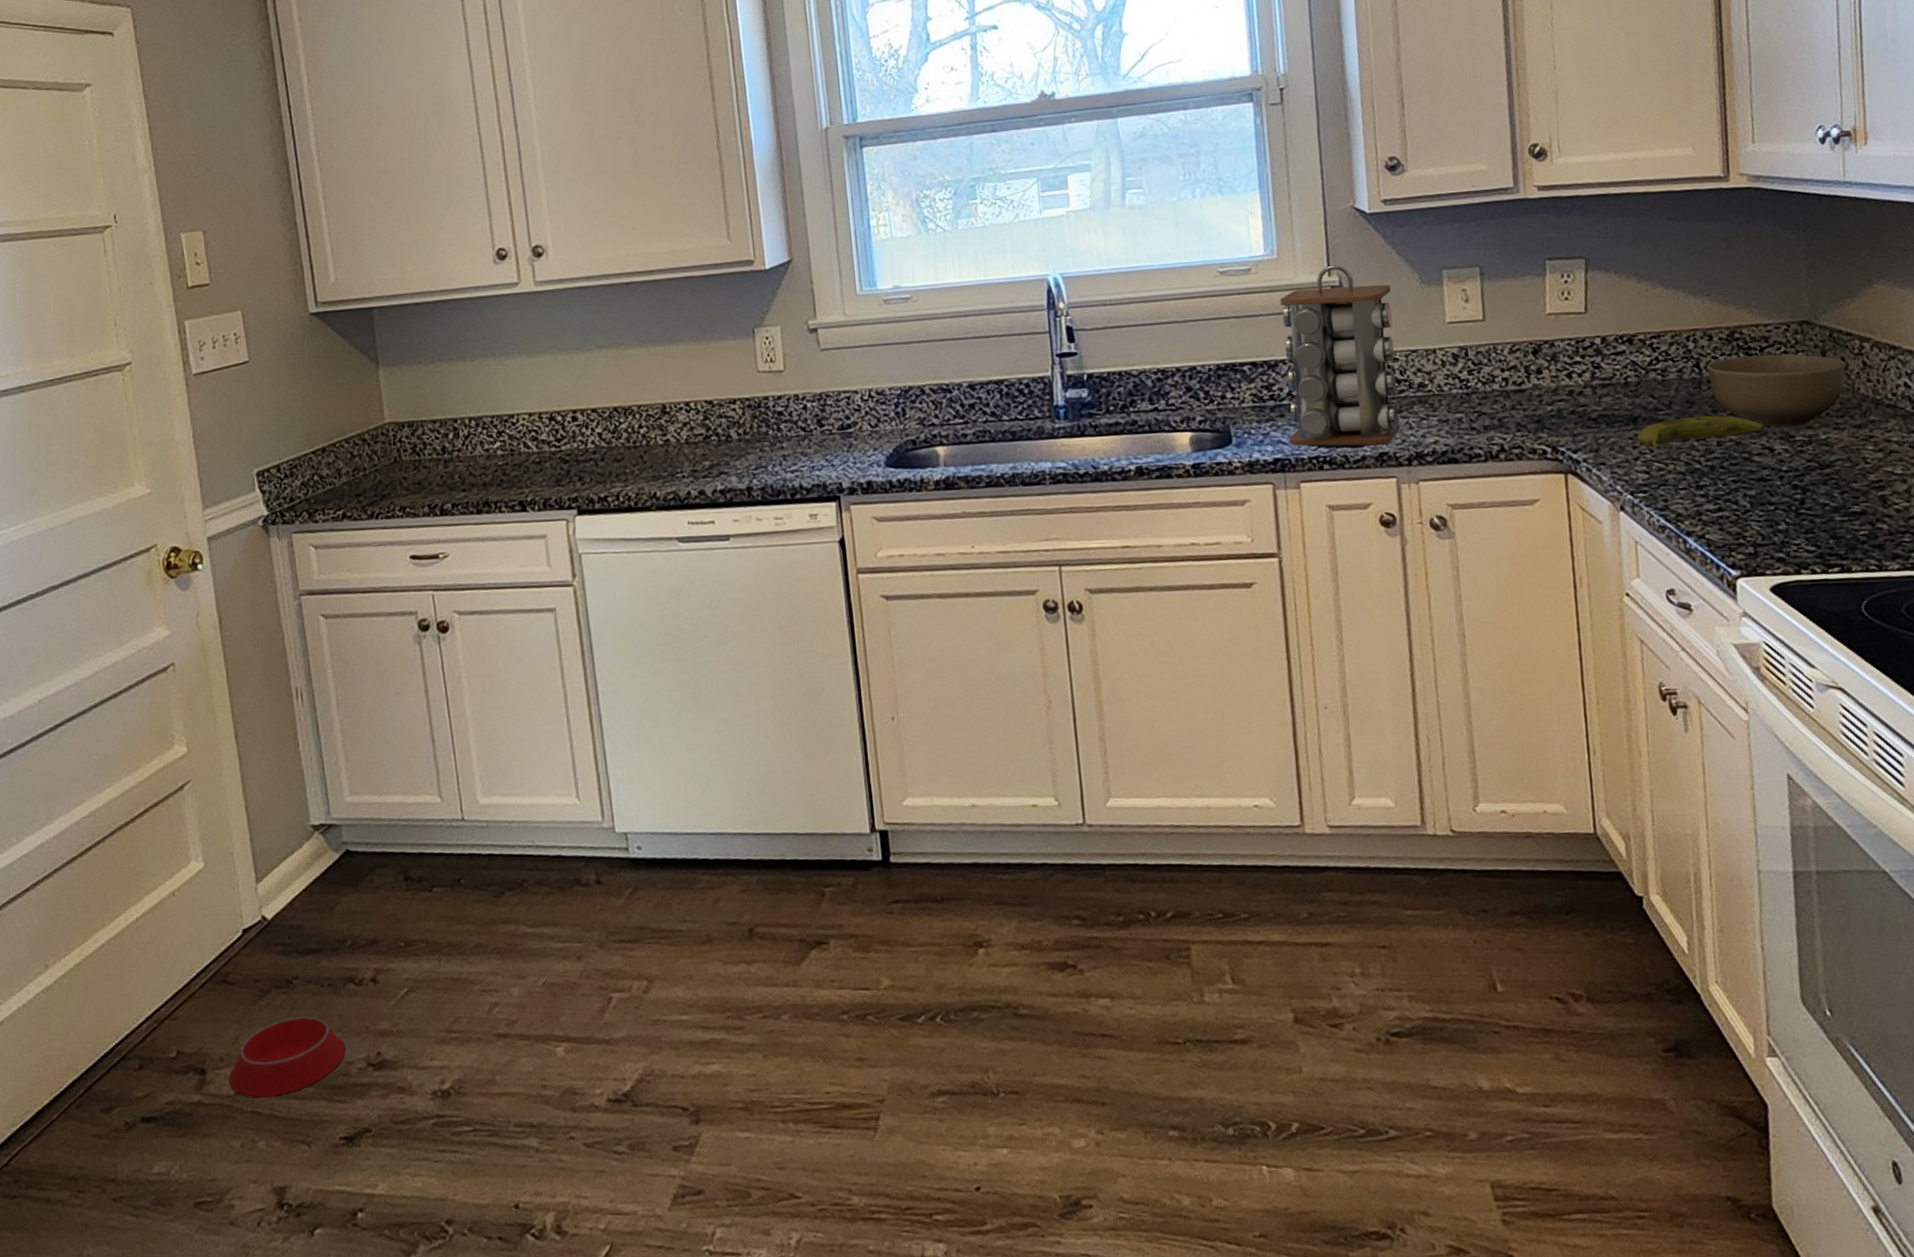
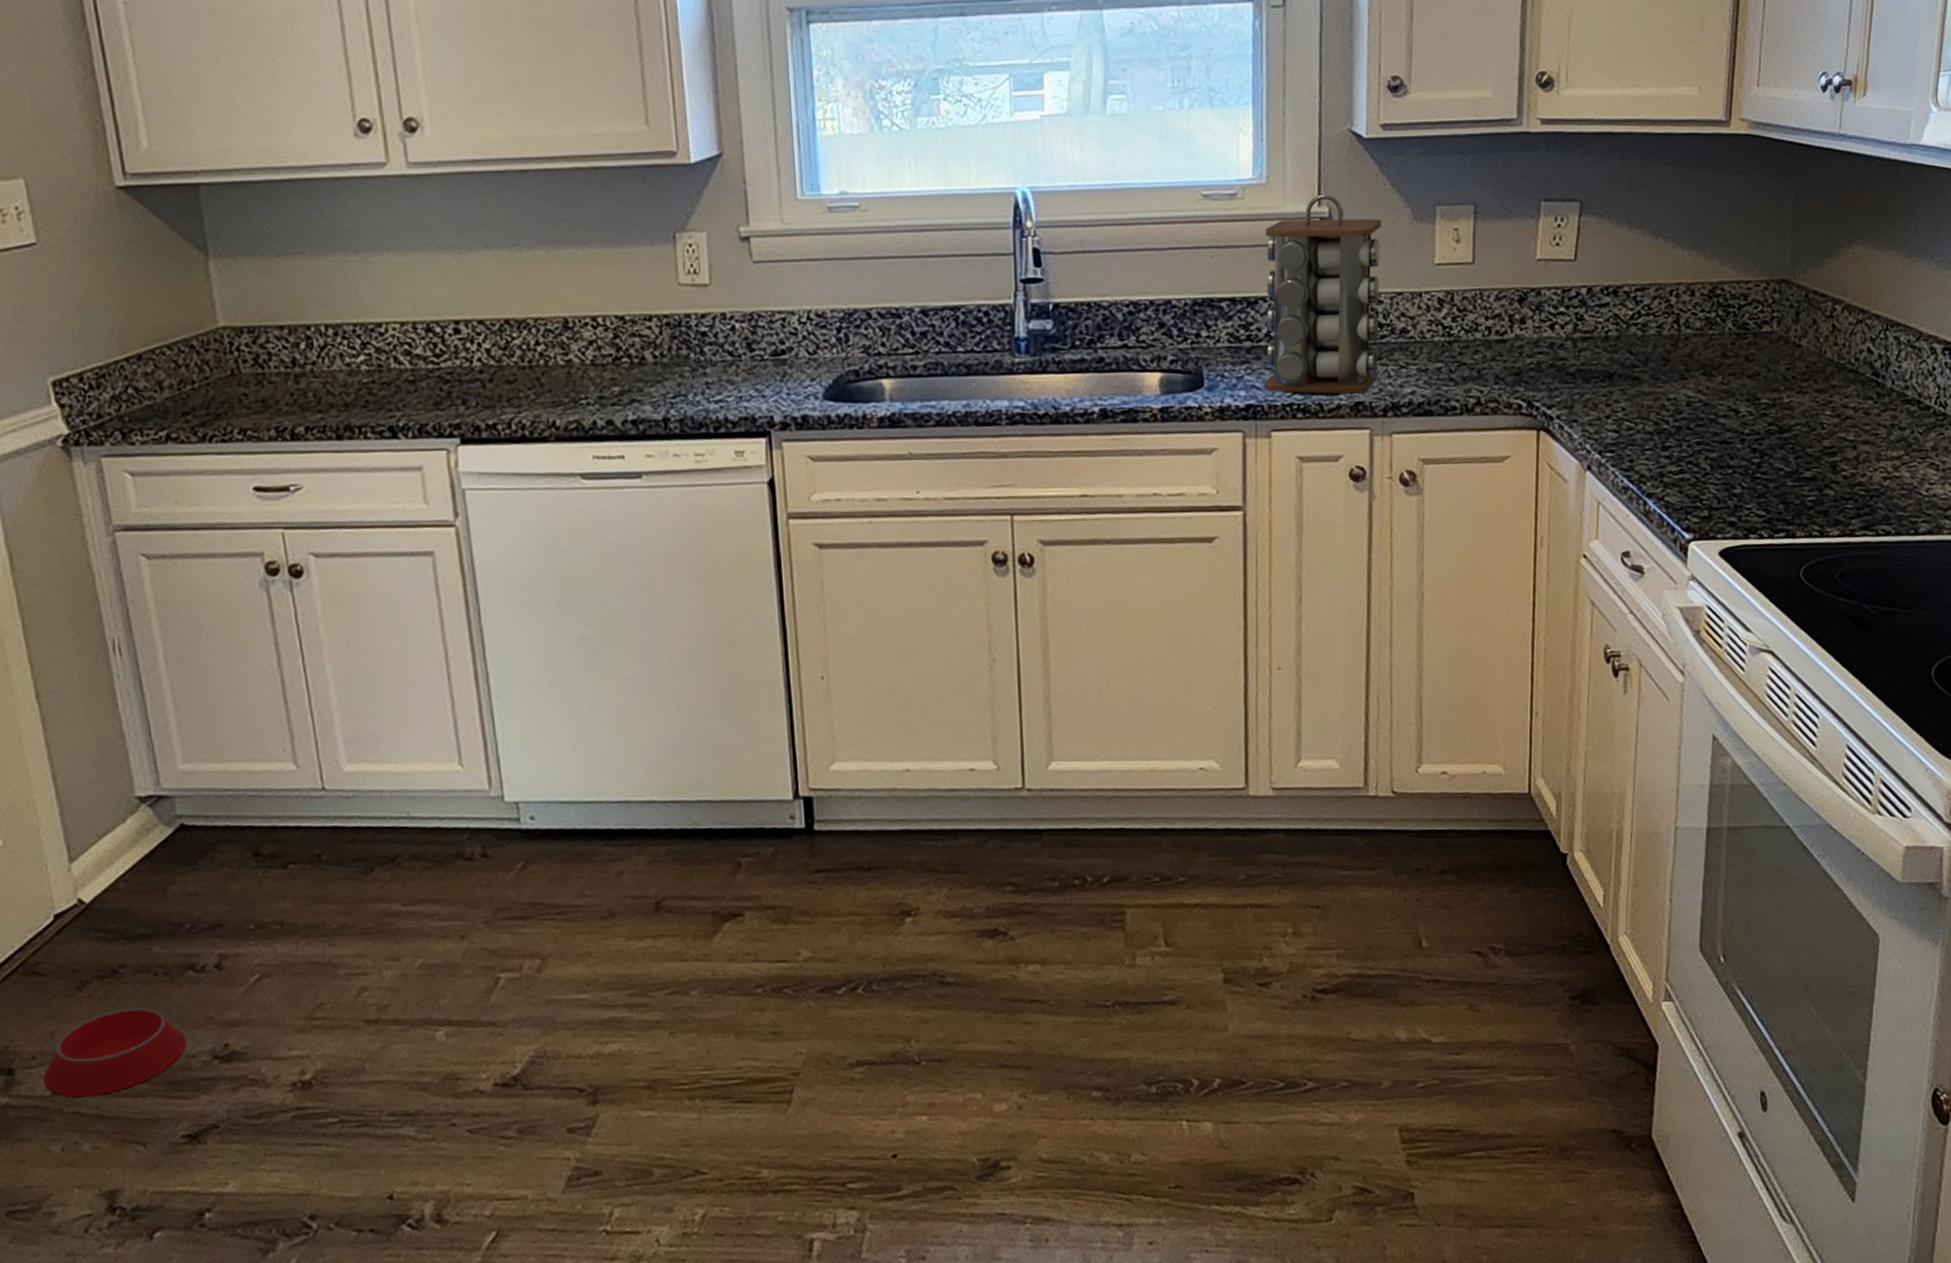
fruit: present [1637,415,1765,450] -> none [1611,374,1733,408]
bowl: present [1706,354,1846,428] -> none [1686,313,1817,389]

